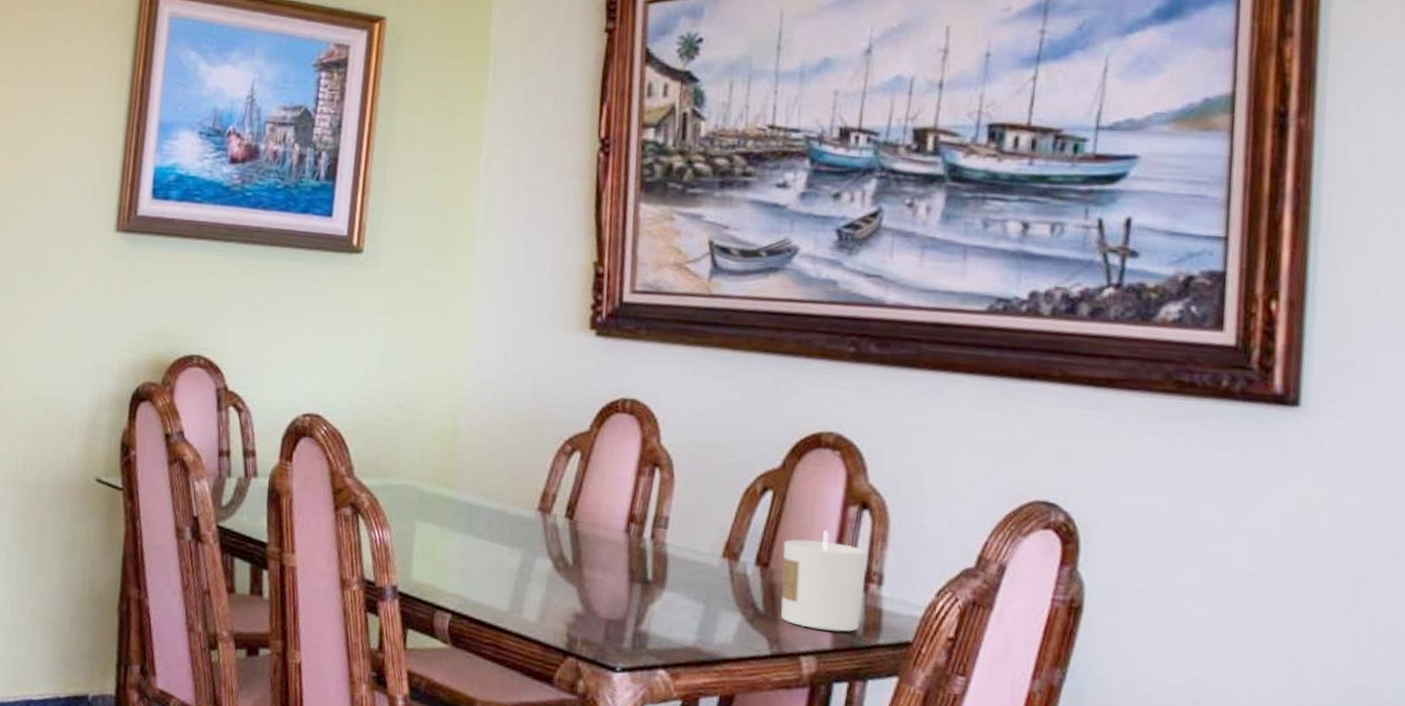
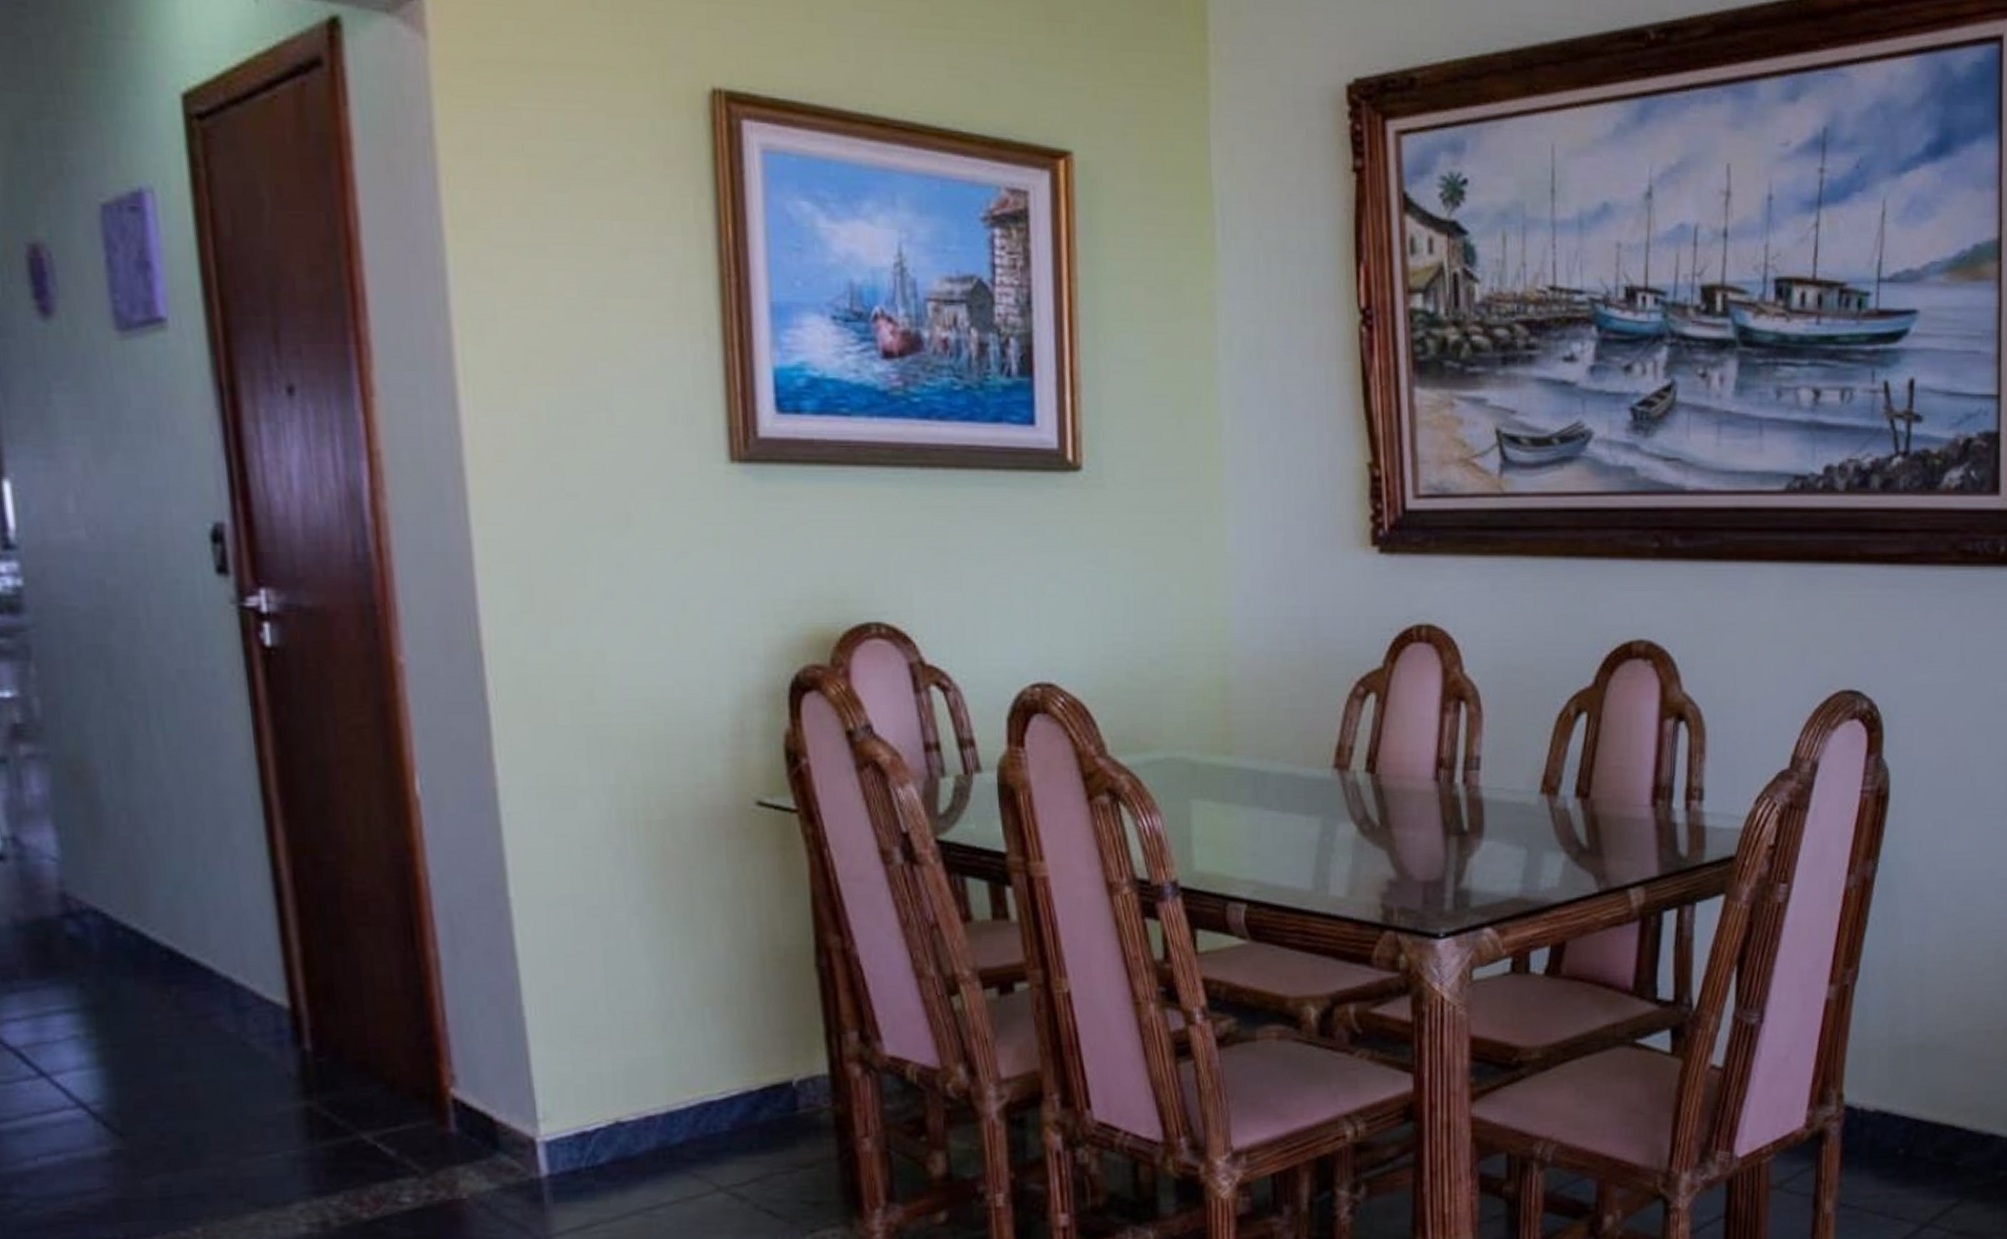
candle: present [780,530,867,632] -> none [1602,749,1686,857]

